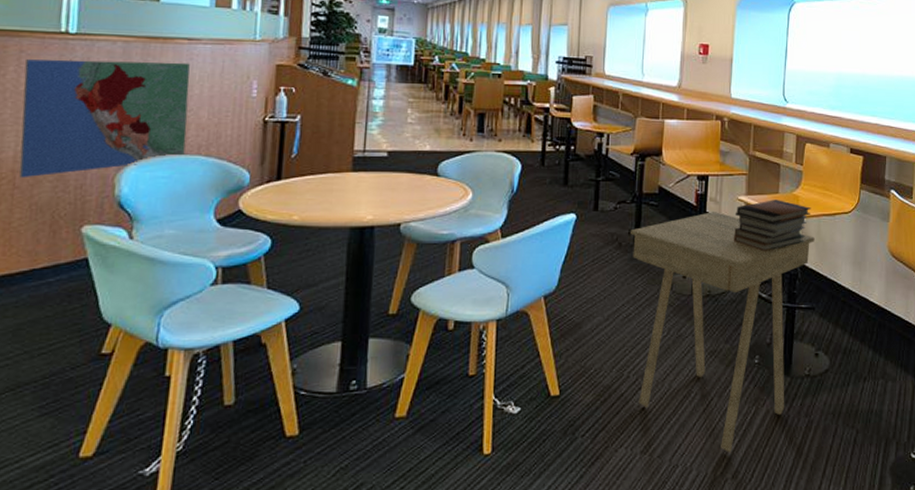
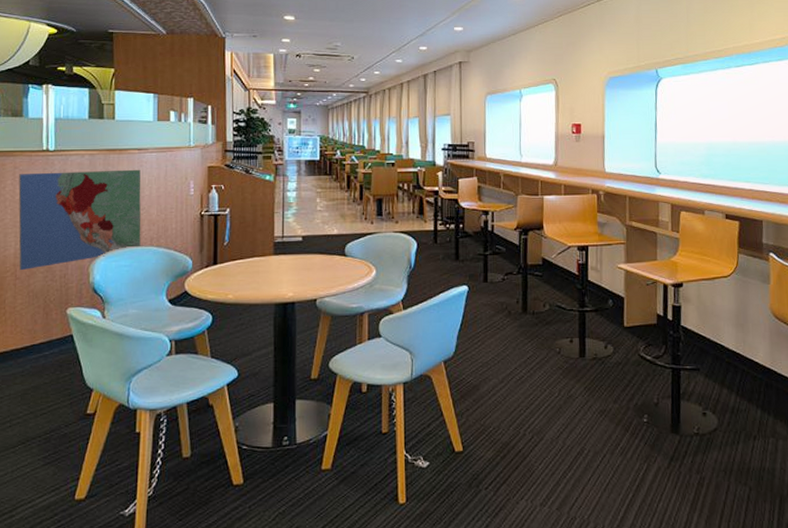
side table: present [631,212,815,453] -> none [519,280,696,507]
book stack: present [734,200,811,251] -> none [615,266,690,316]

